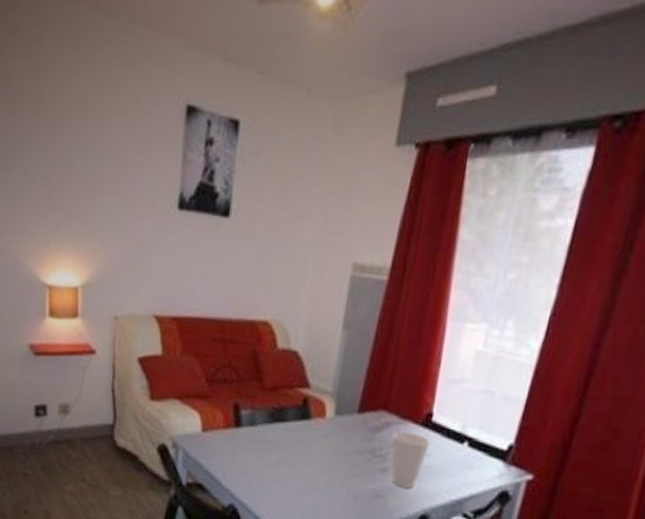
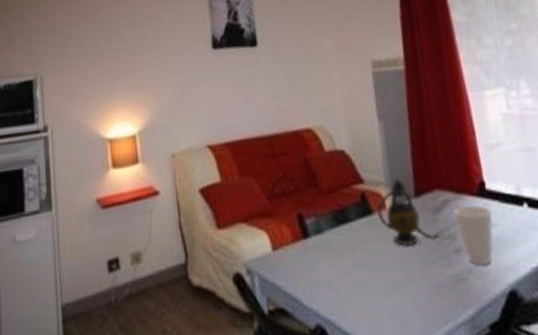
teapot: none [315,391,372,456] -> present [377,178,441,246]

